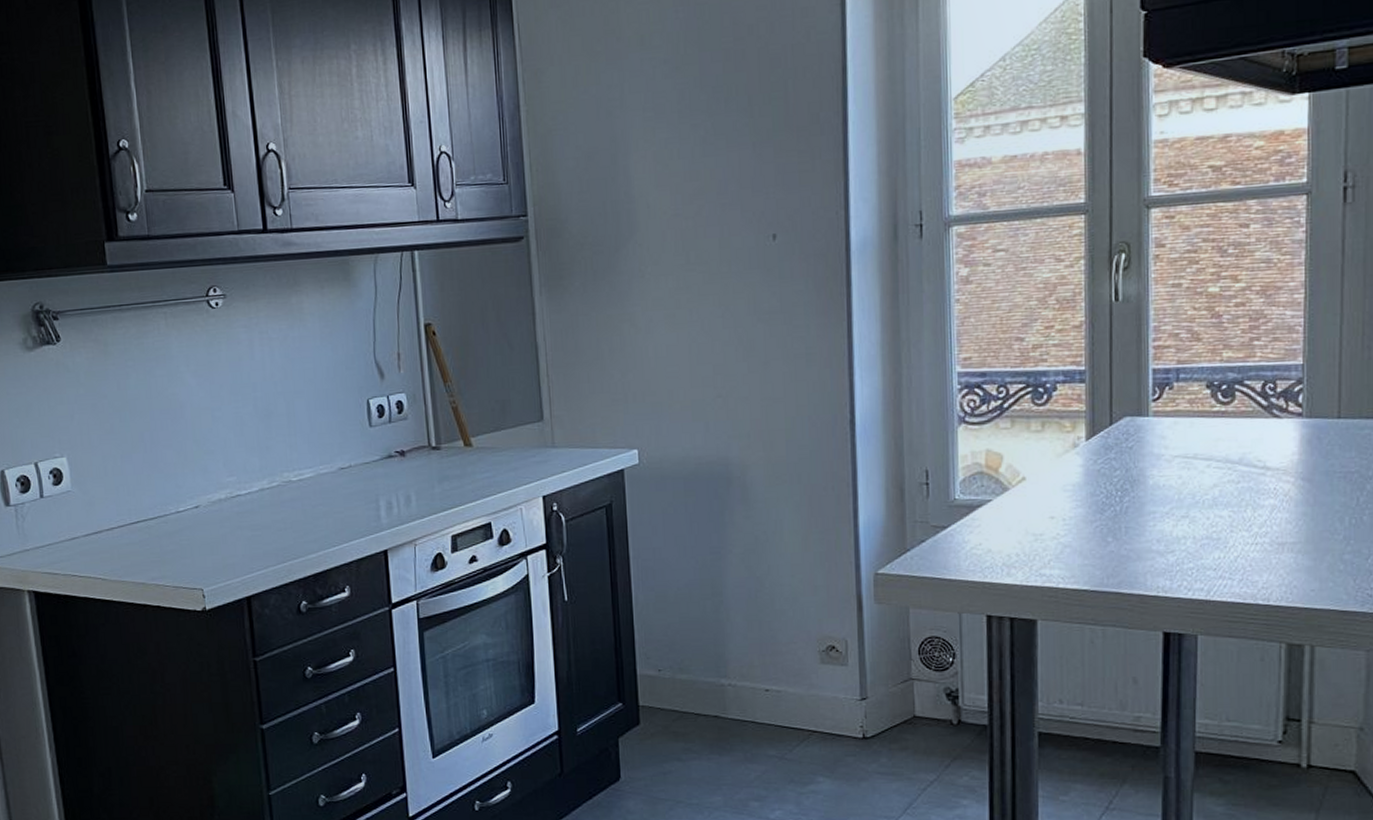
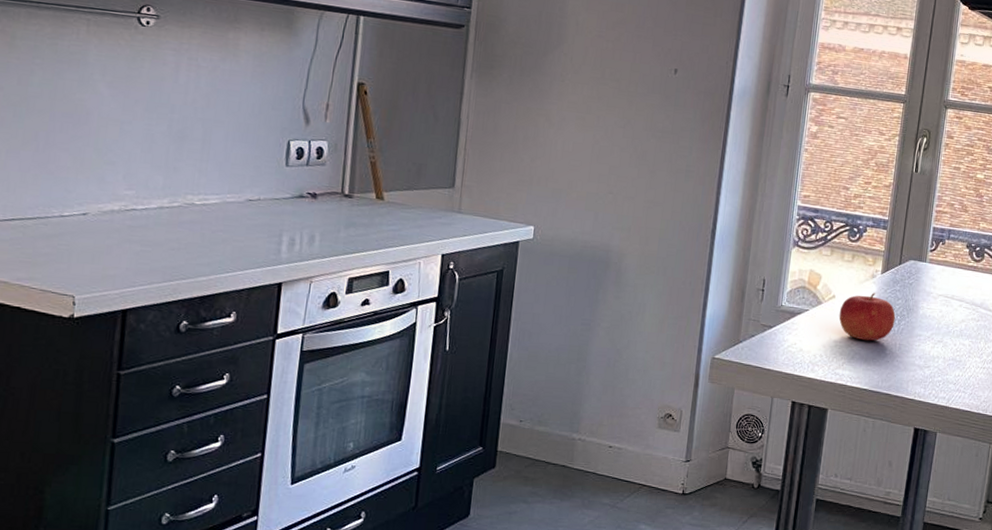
fruit: none [1034,466,1115,529] -> present [839,293,896,341]

